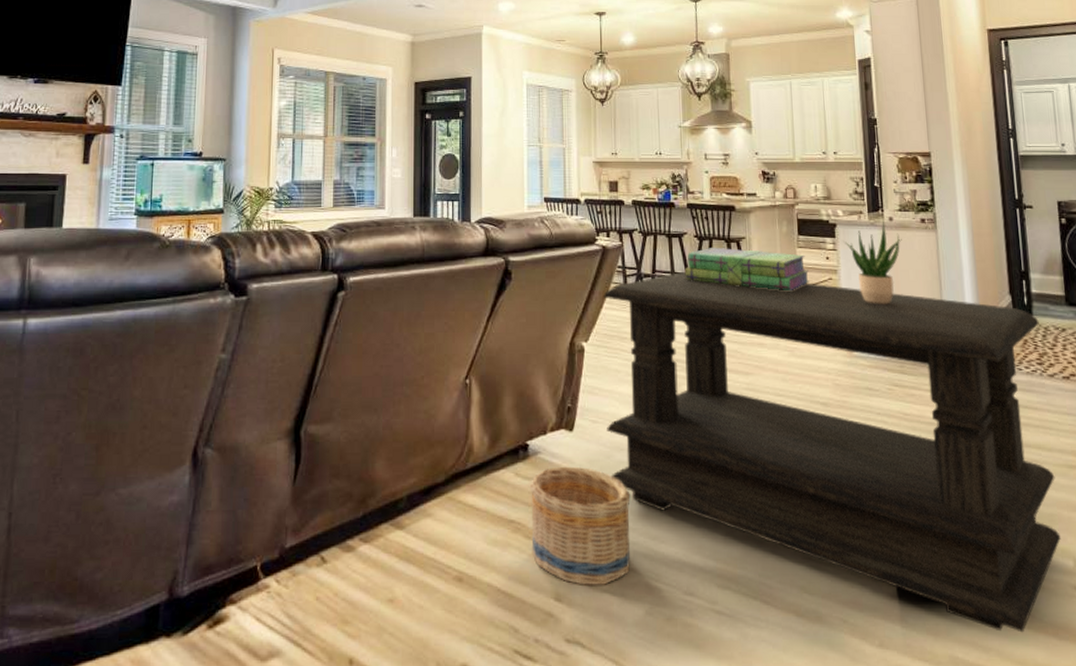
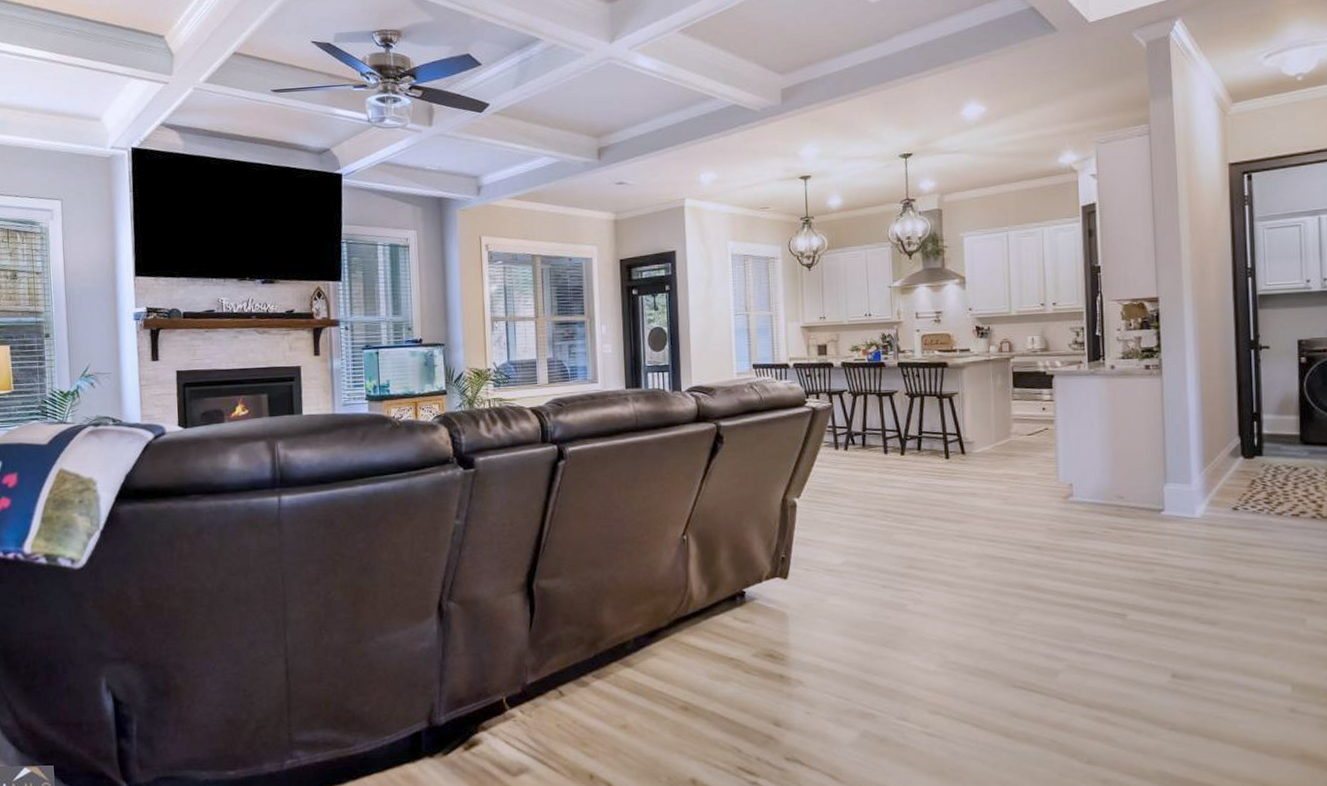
basket: present [529,466,630,585] -> none [747,610,845,713]
coffee table: present [603,272,1061,633] -> none [814,429,1280,750]
stack of books: present [684,247,809,292] -> none [895,403,1024,443]
potted plant: present [844,219,902,304] -> none [1062,368,1124,452]

